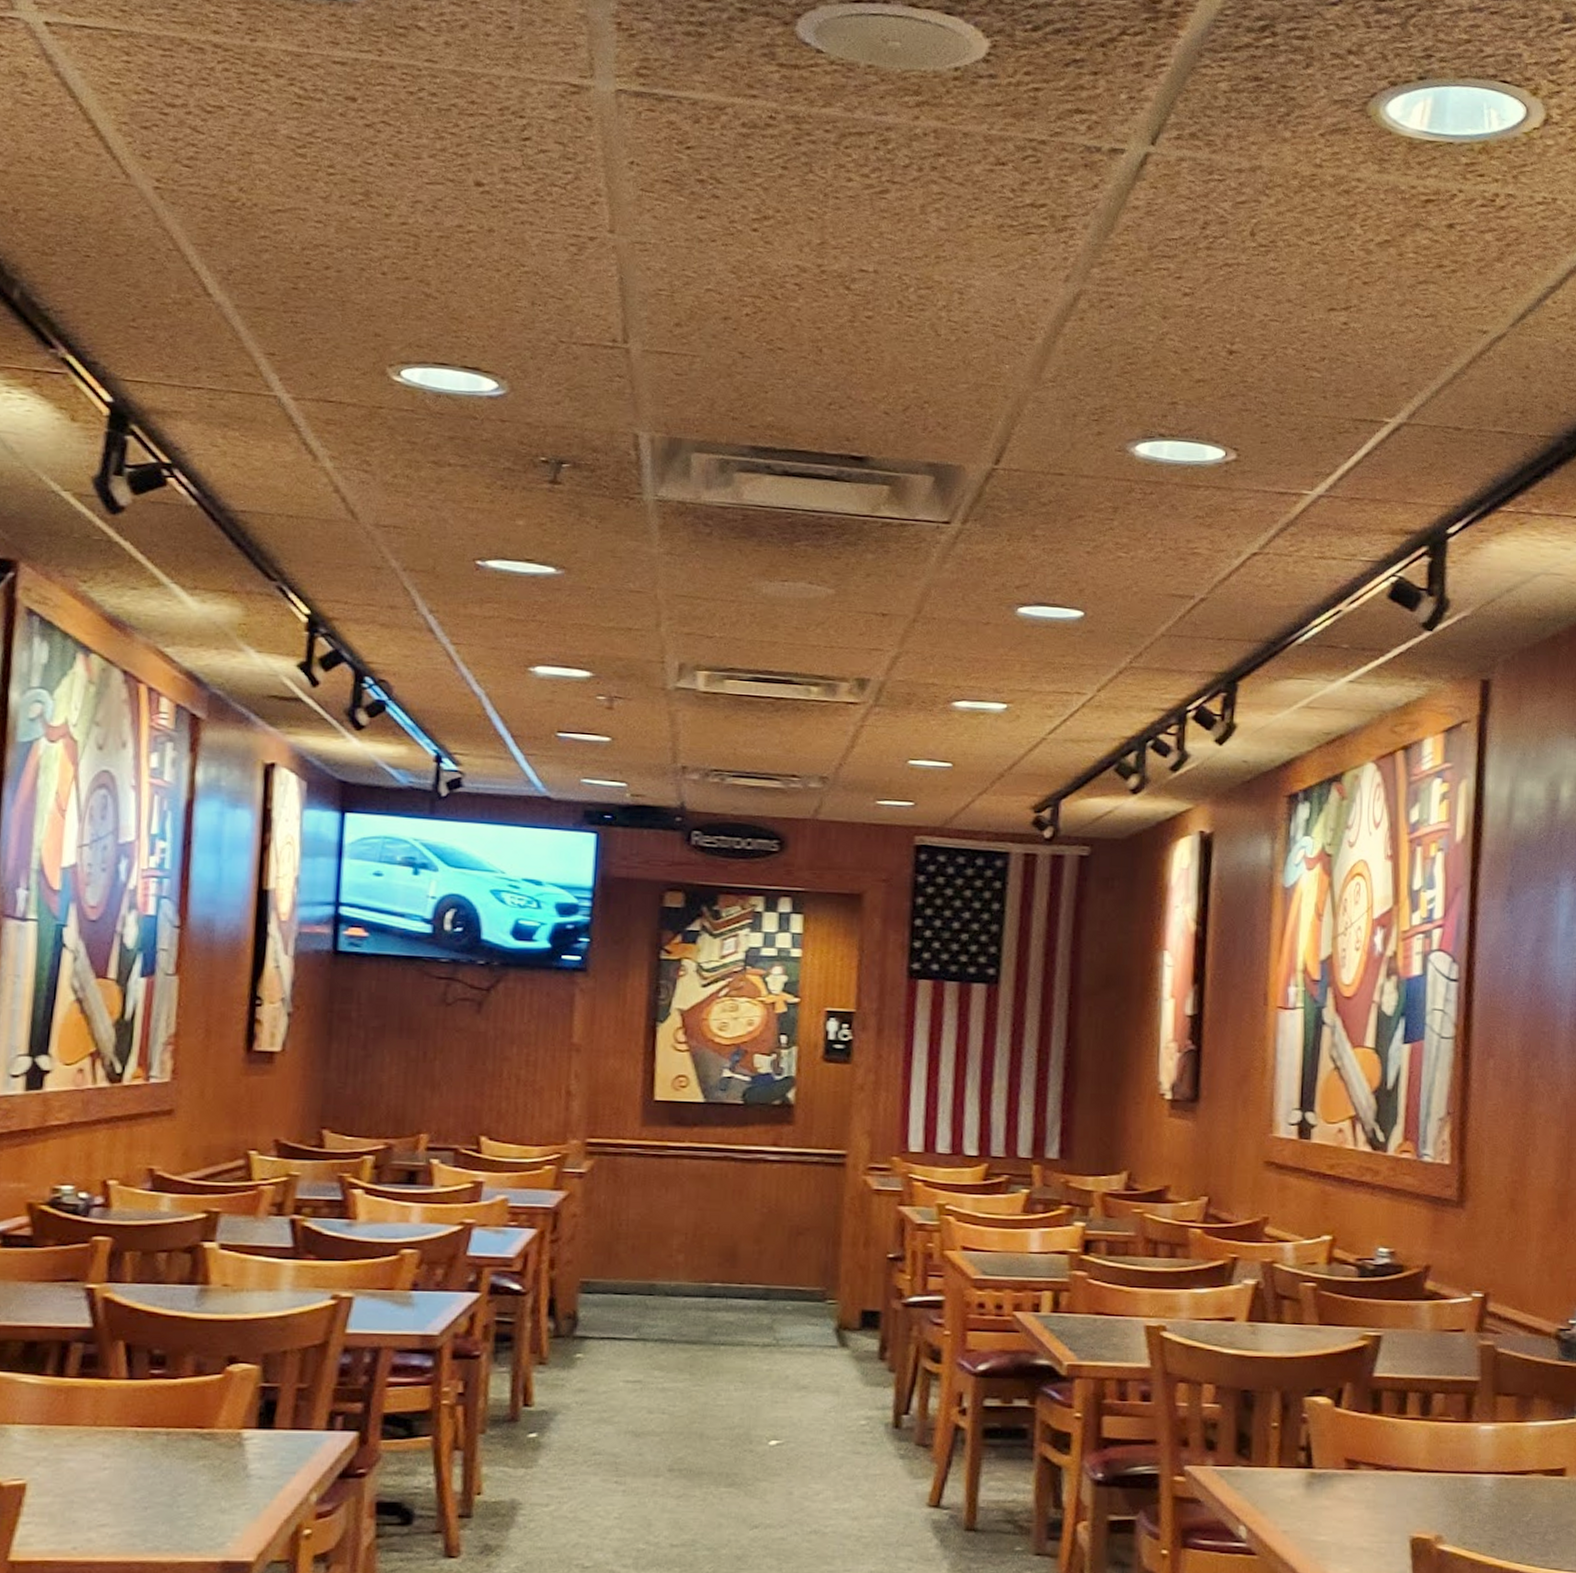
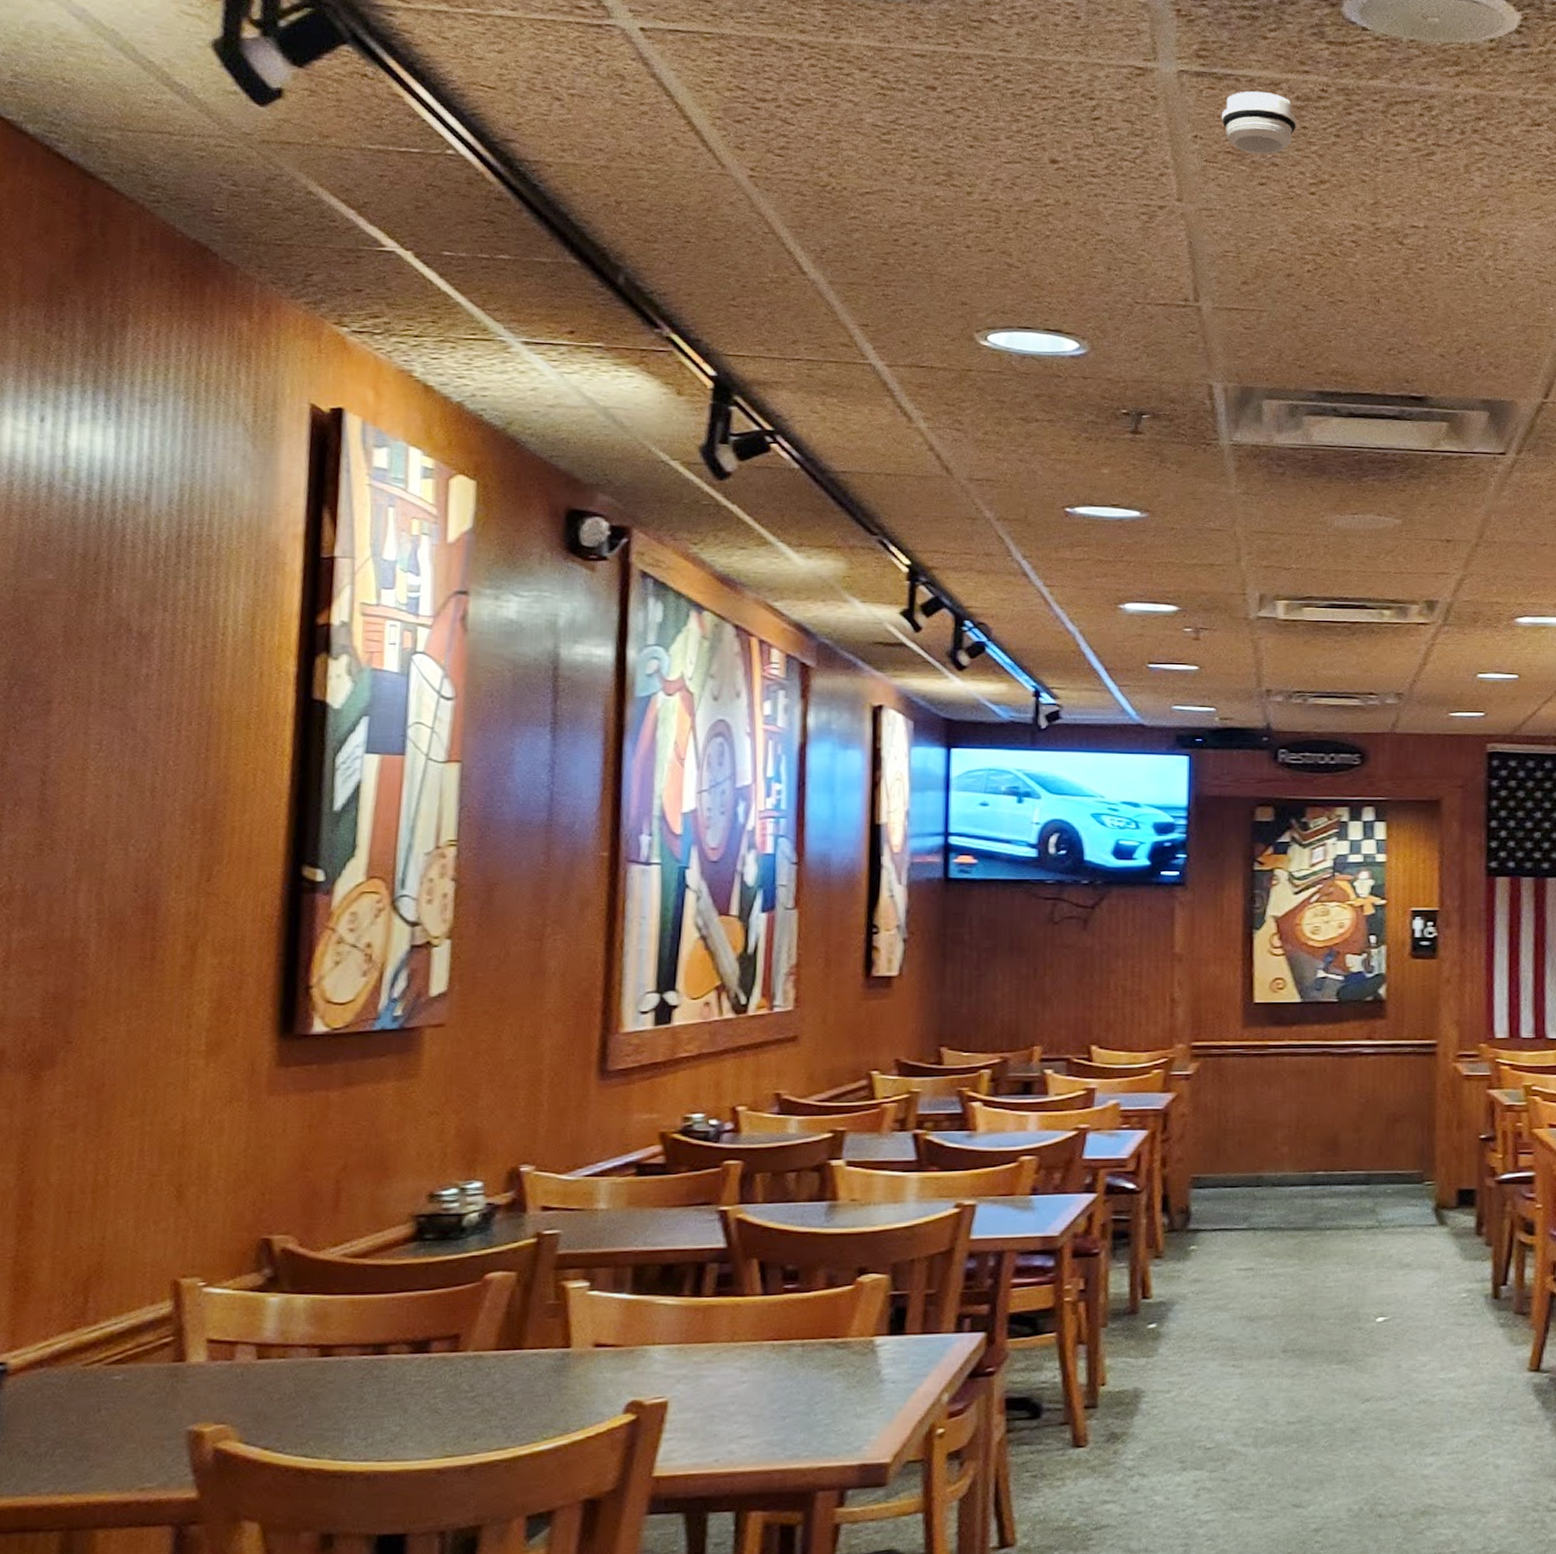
smoke detector: none [661,115,742,186] -> present [1222,91,1297,155]

